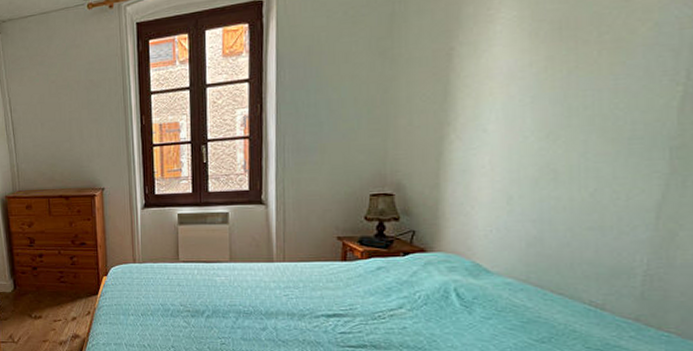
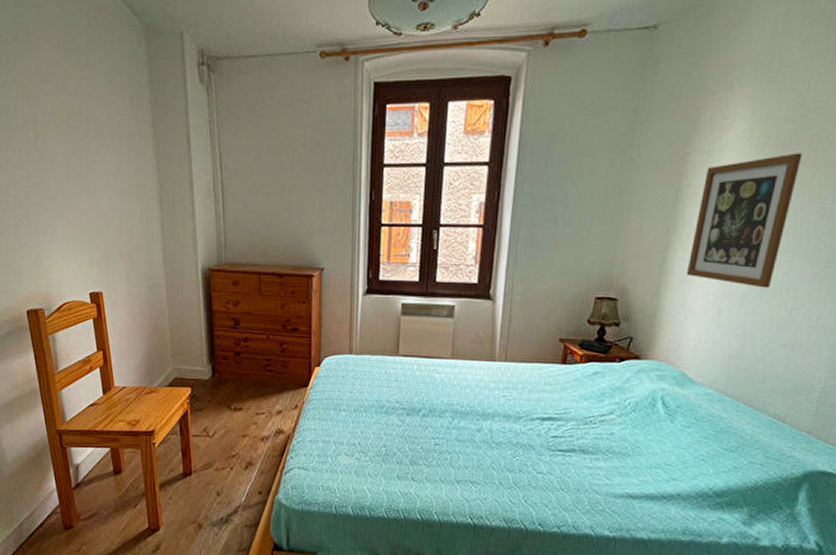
wall art: none [466,32,584,172] -> present [686,153,803,288]

